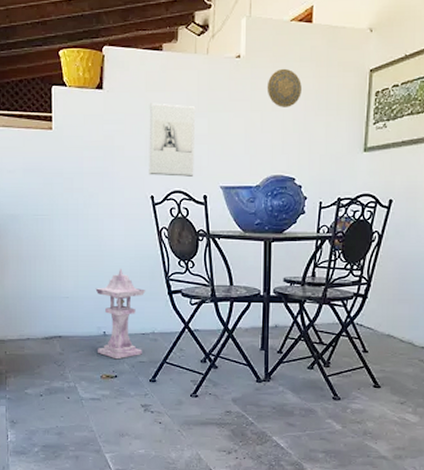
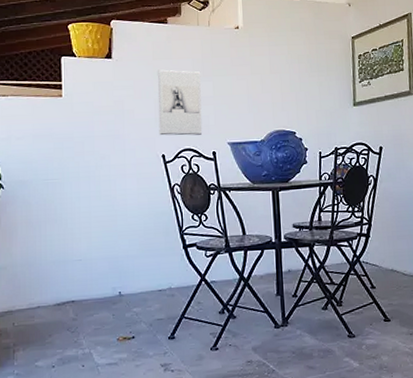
lantern: present [95,268,146,360] -> none [109,226,161,320]
decorative plate: present [266,68,302,107] -> none [264,37,295,71]

